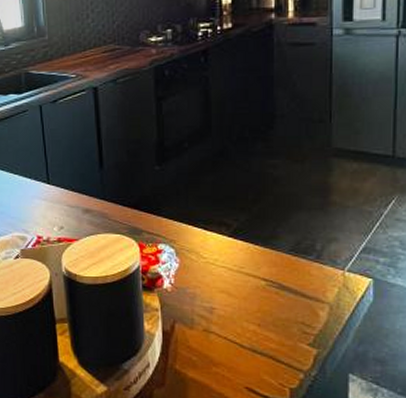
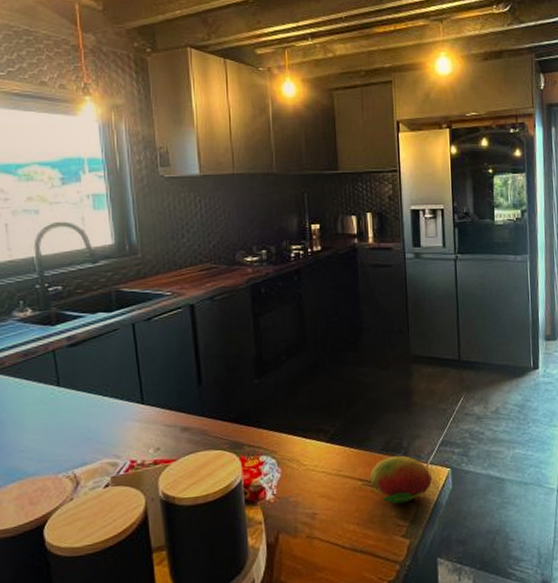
fruit: none [276,258,348,311] -> present [370,455,432,504]

